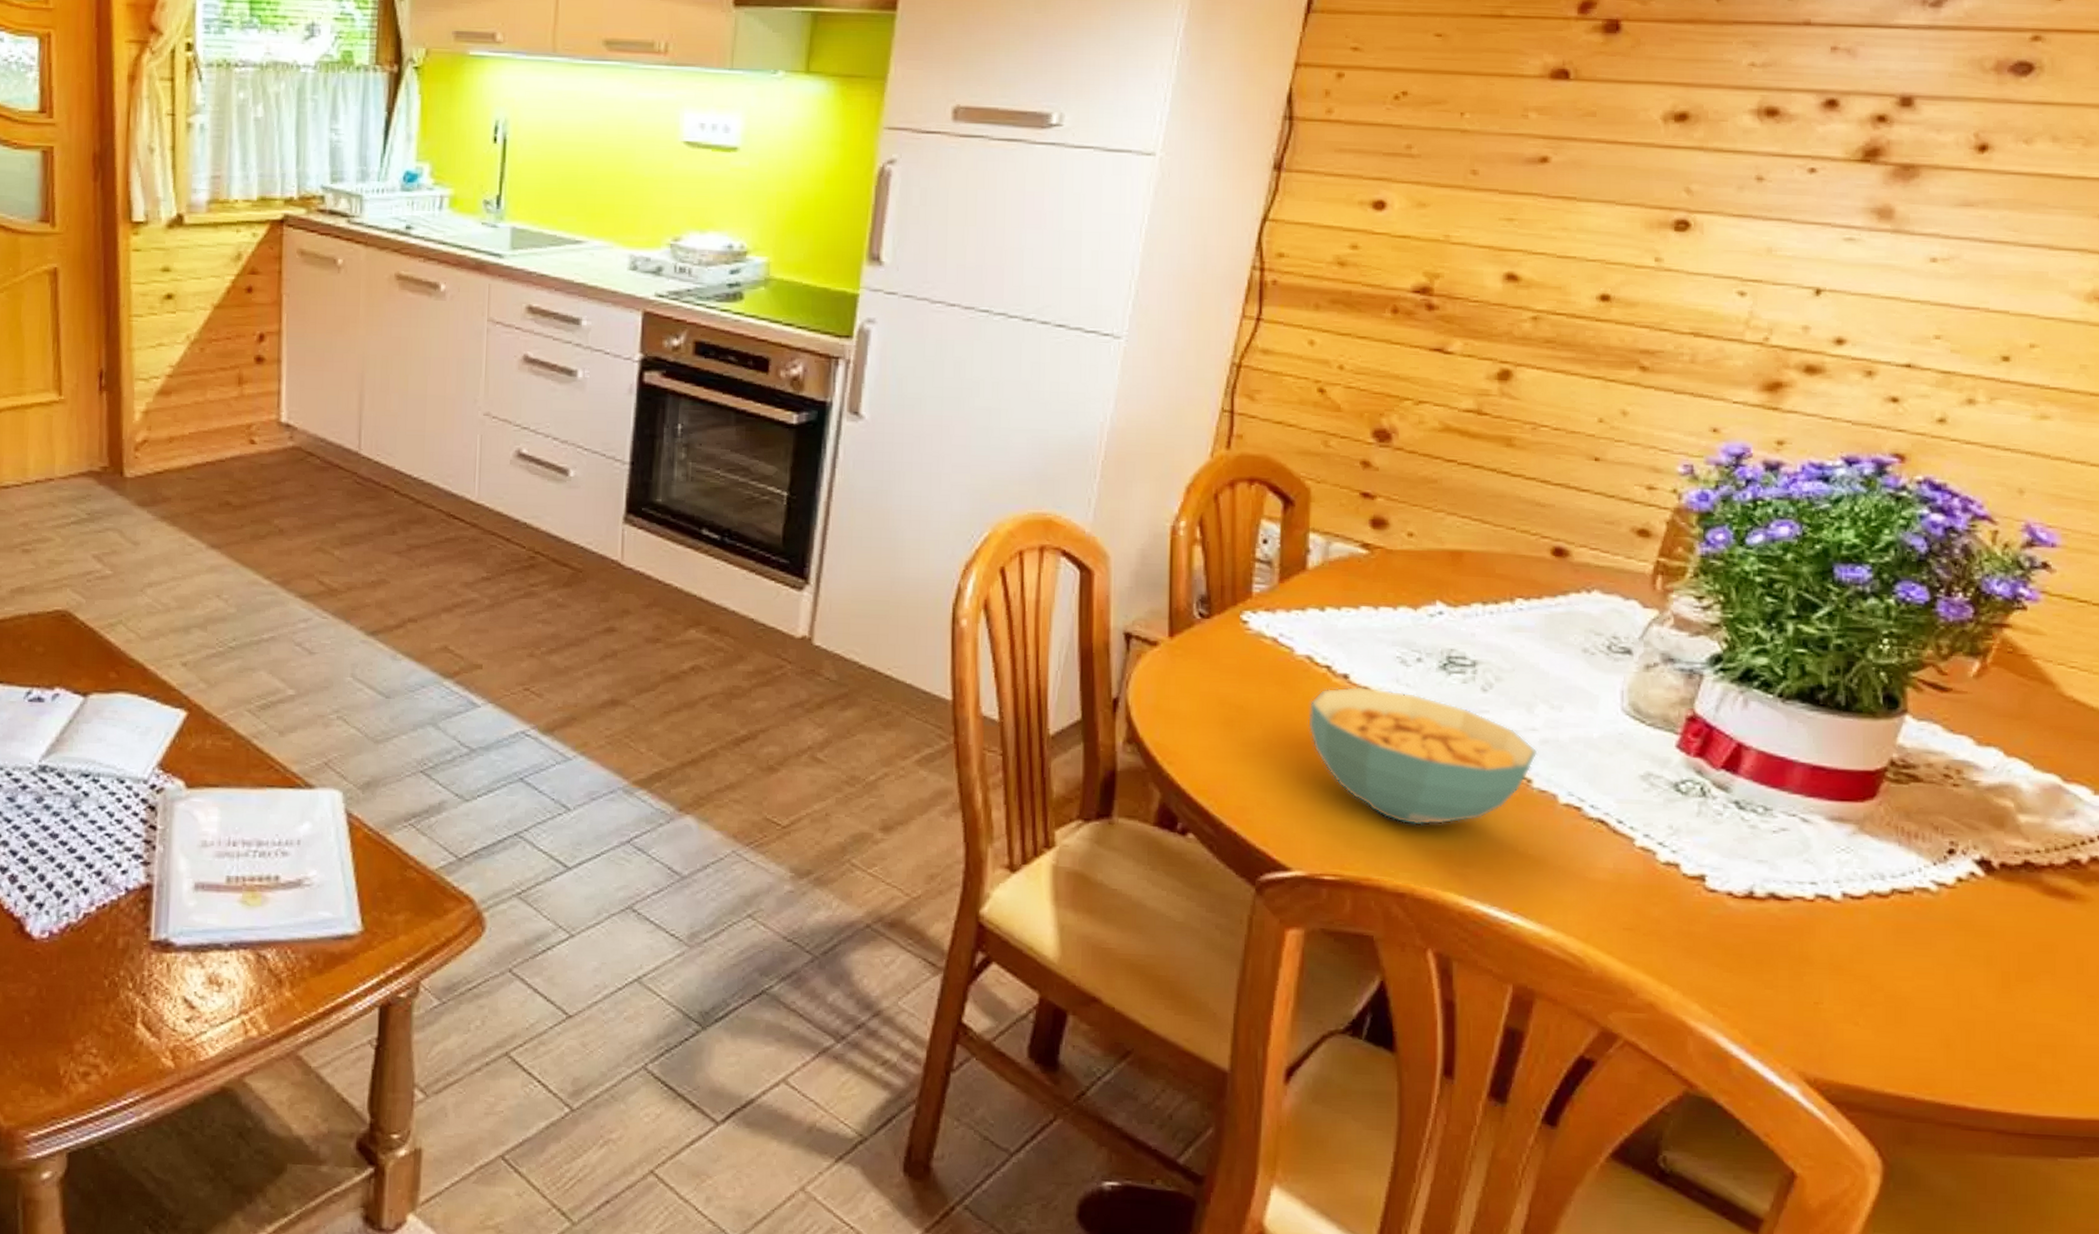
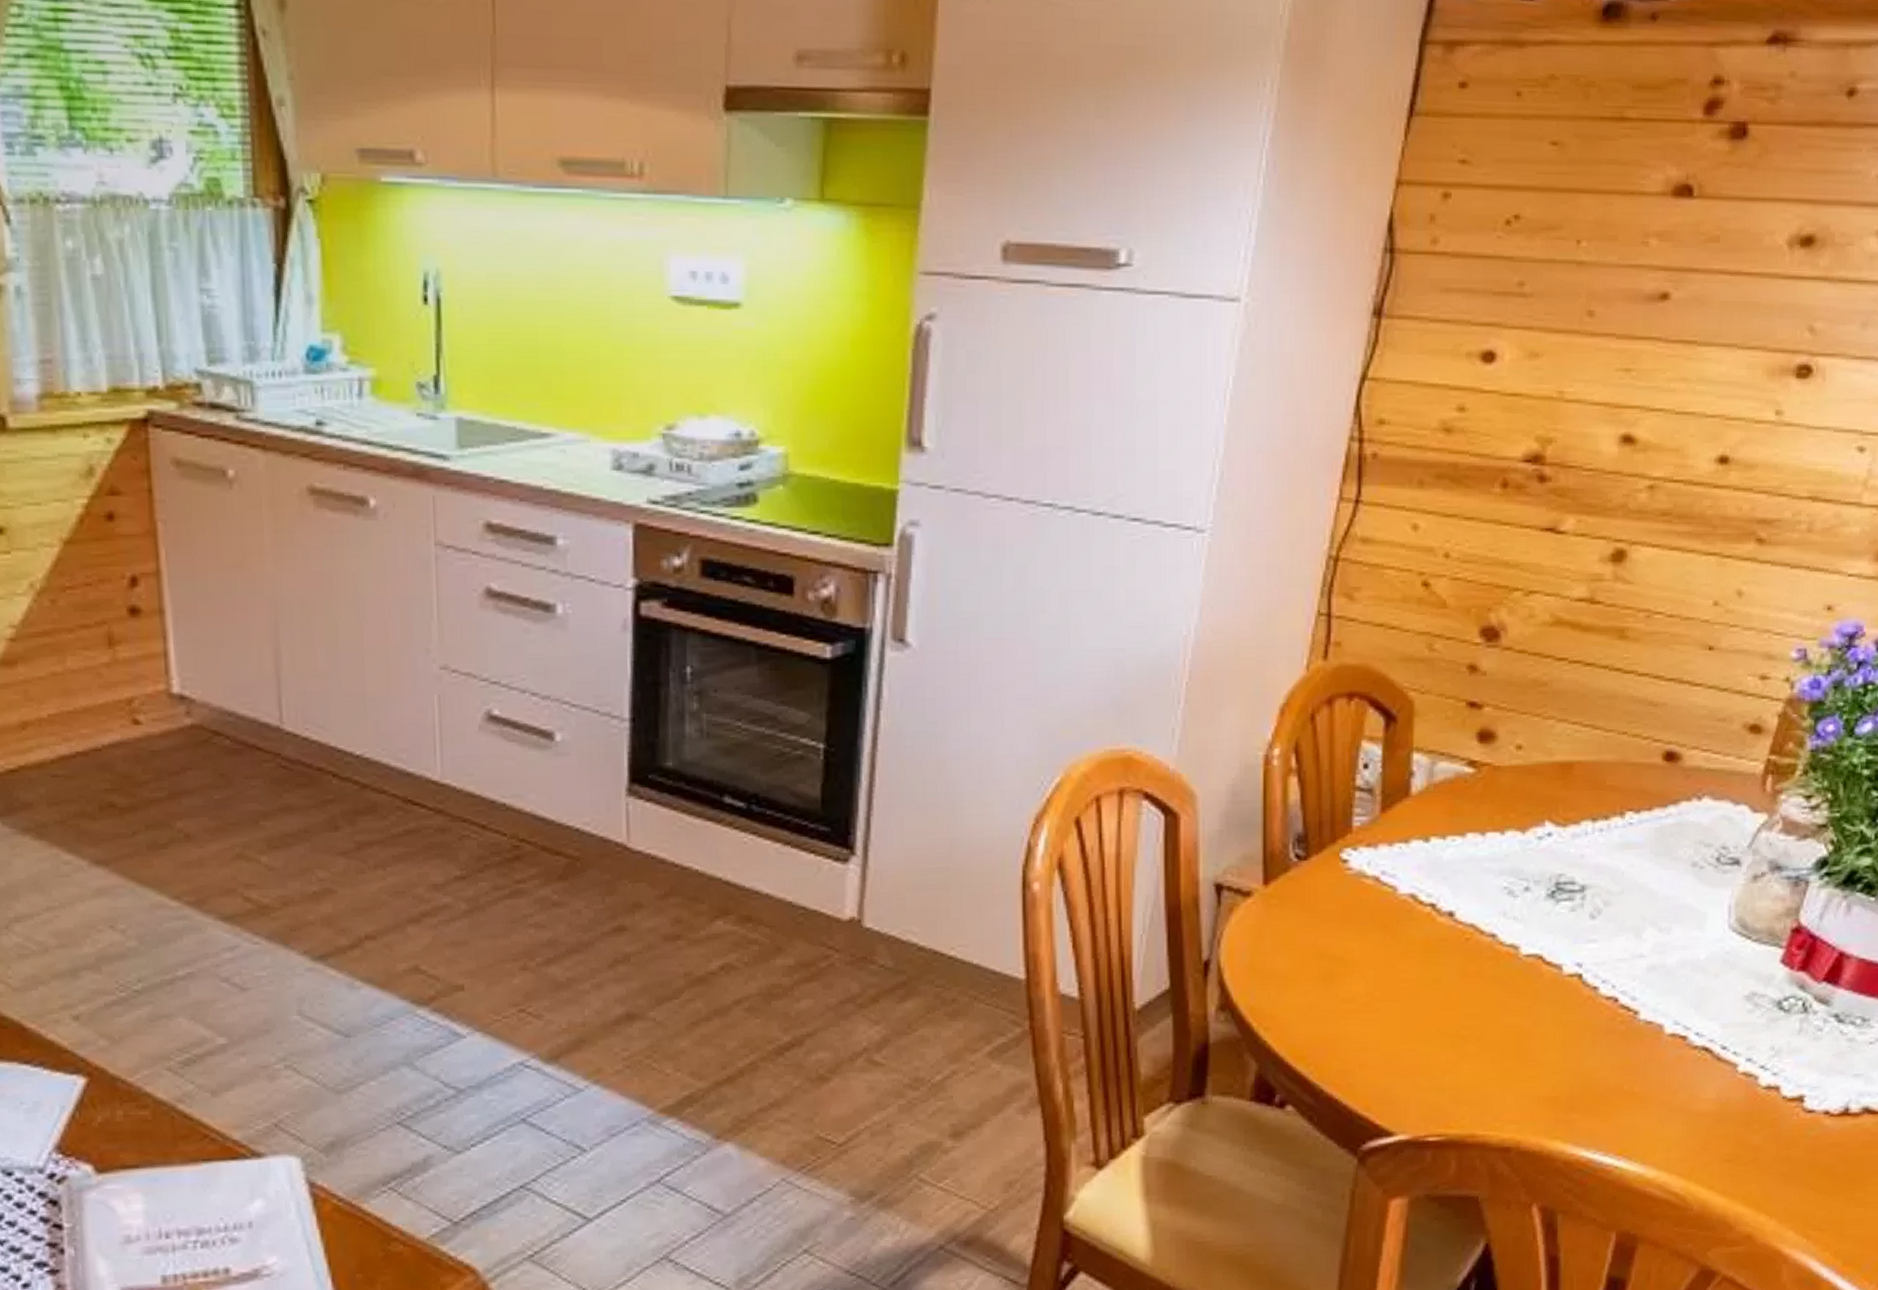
cereal bowl: present [1308,686,1538,826] -> none [1412,924,1645,1073]

